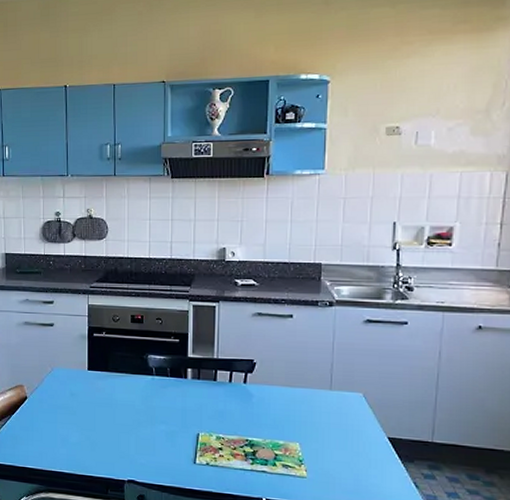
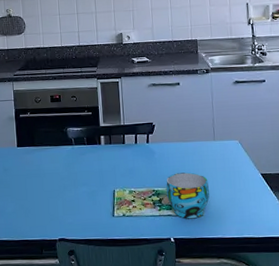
cup: none [262,423,318,480] -> present [166,172,210,219]

